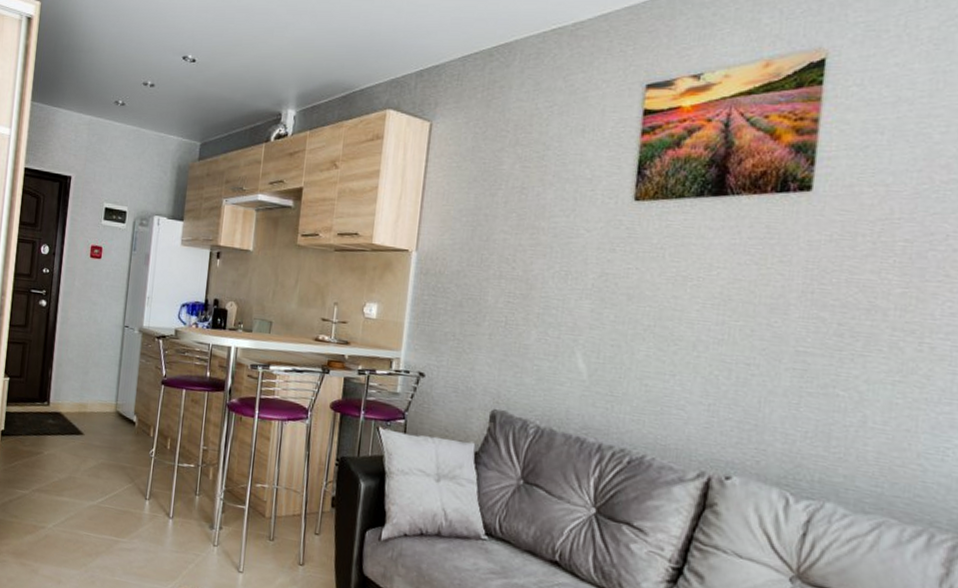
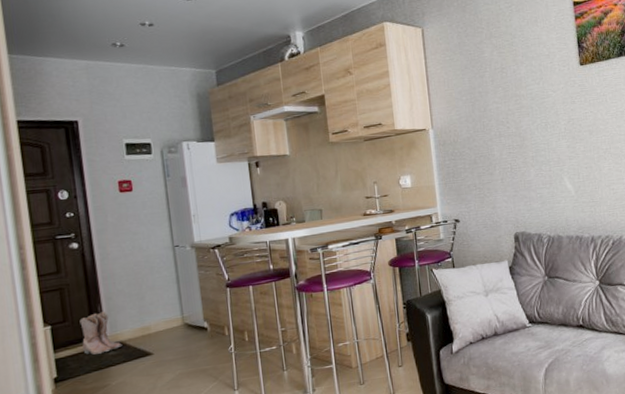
boots: none [29,376,61,419] -> present [79,311,123,355]

